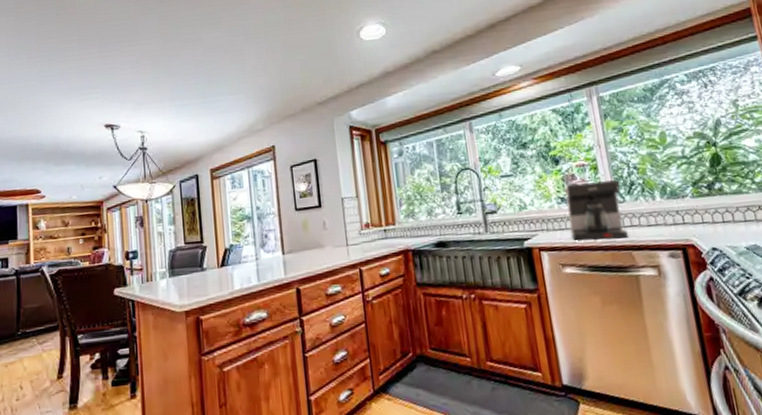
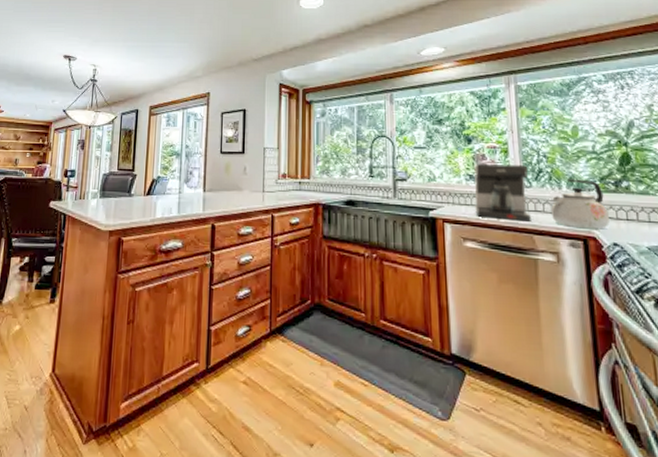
kettle: none [646,186,707,239] -> present [550,179,611,230]

